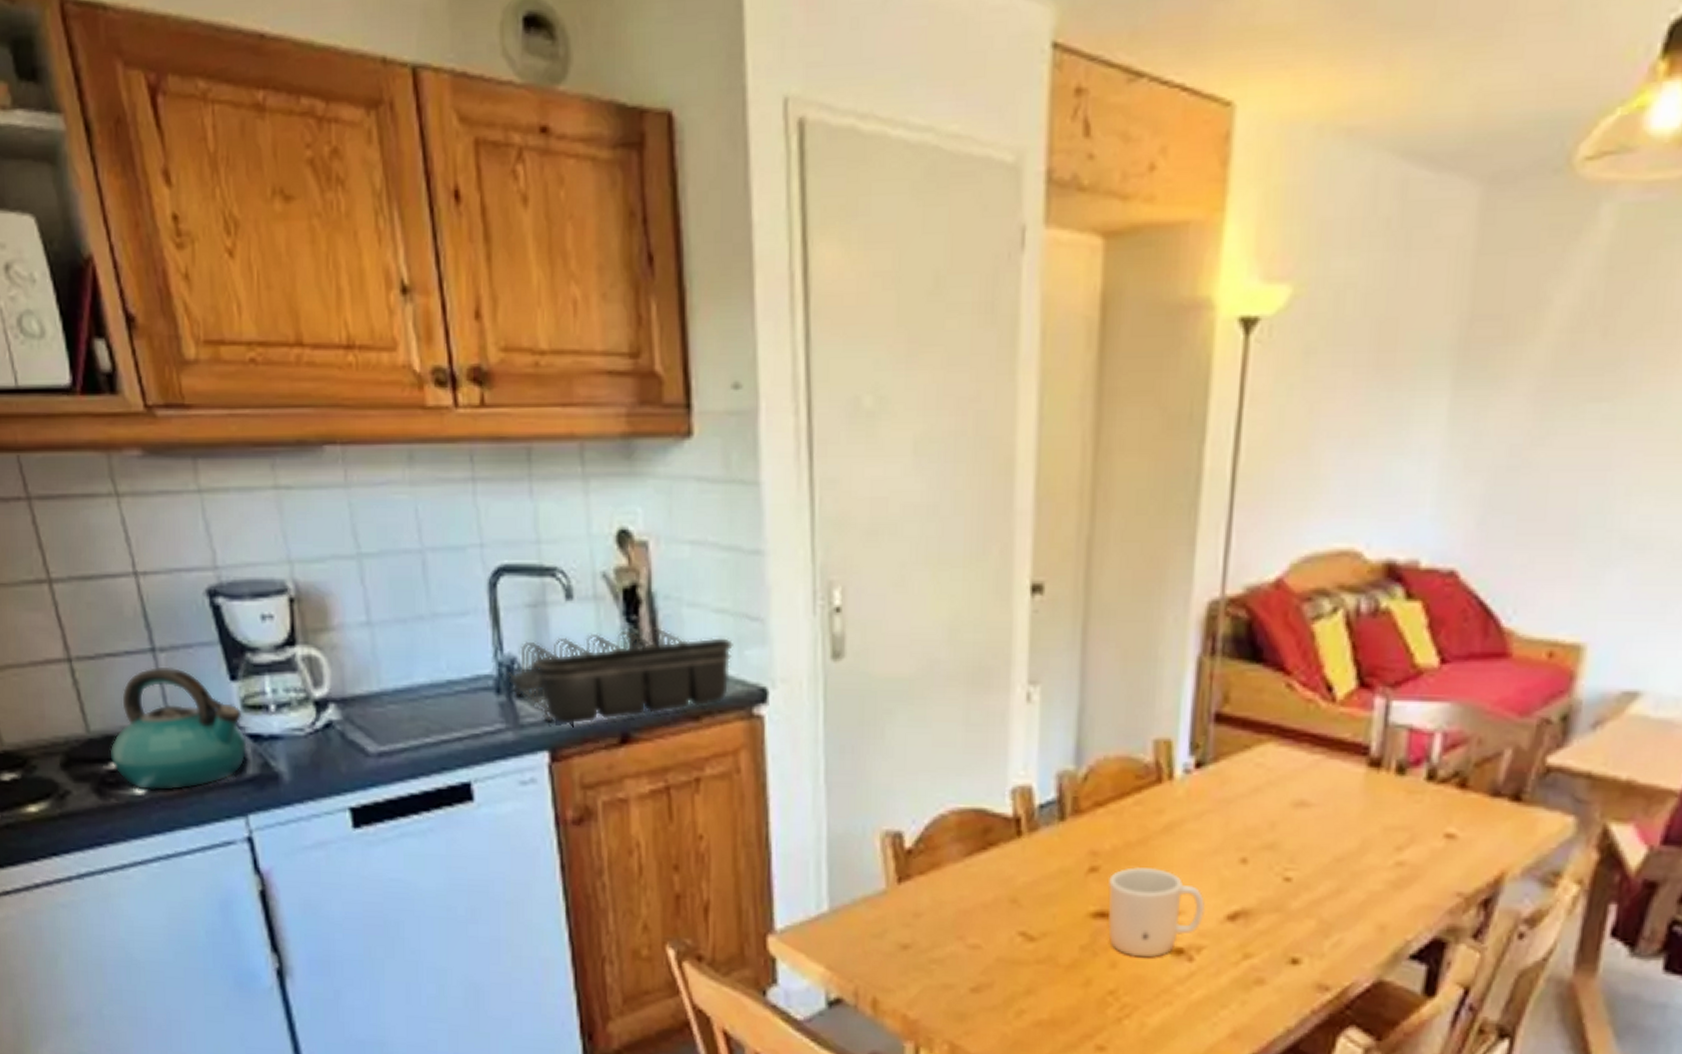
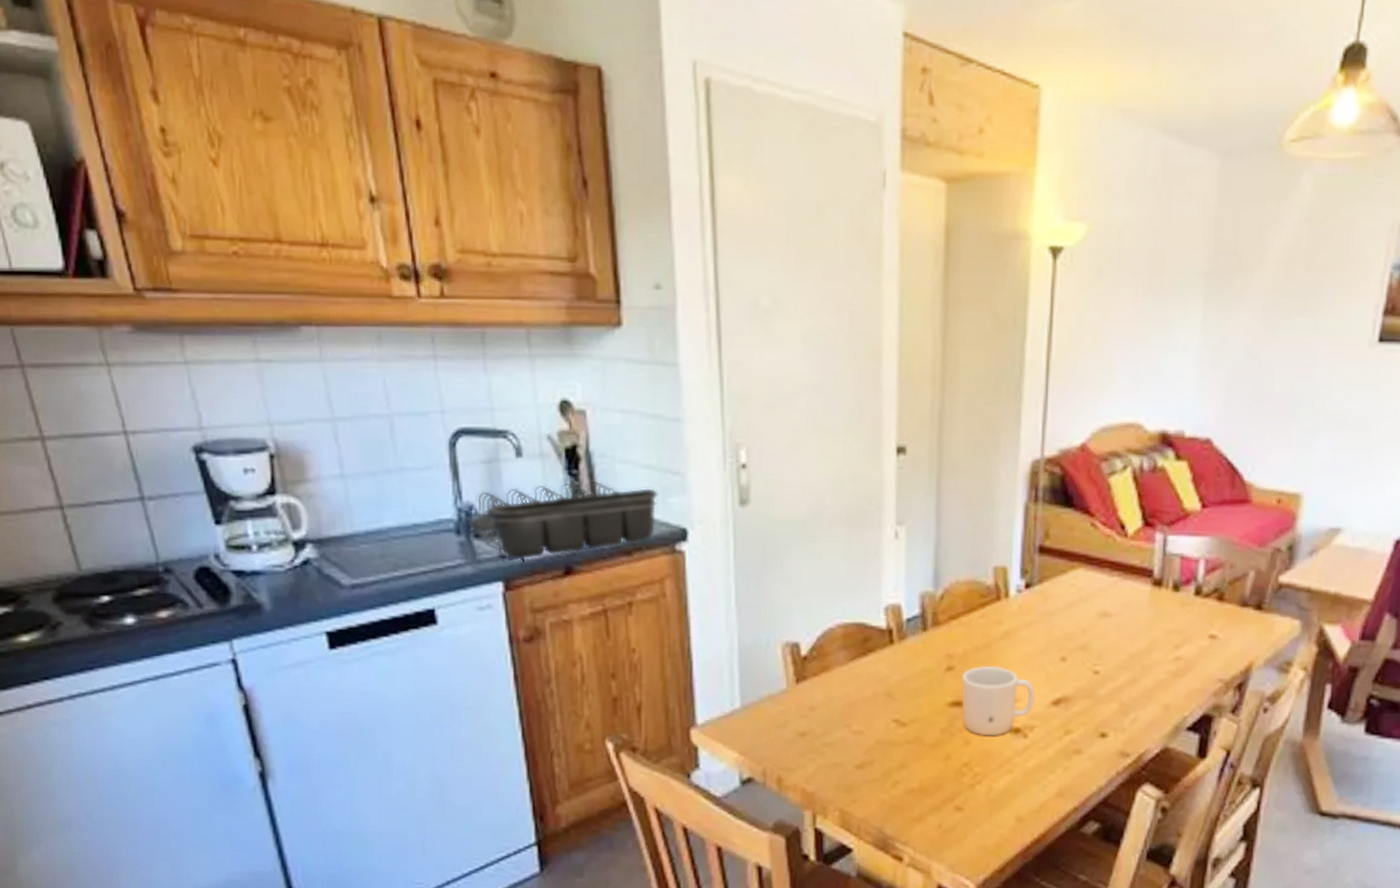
kettle: present [109,666,247,791] -> none [100,512,231,621]

